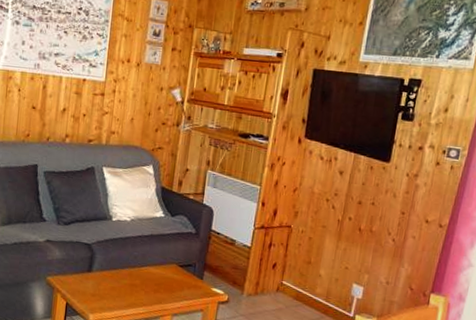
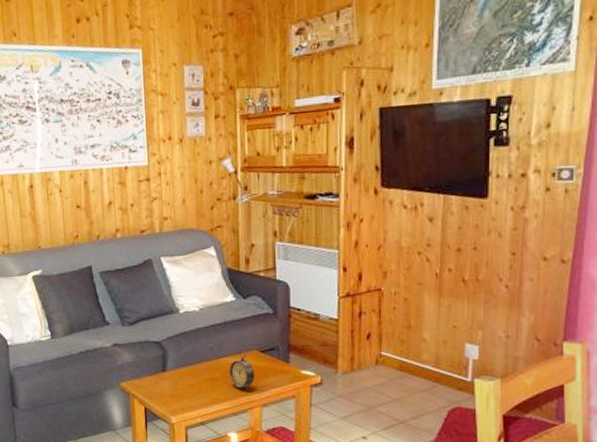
alarm clock: none [148,262,171,301] -> present [229,350,255,392]

